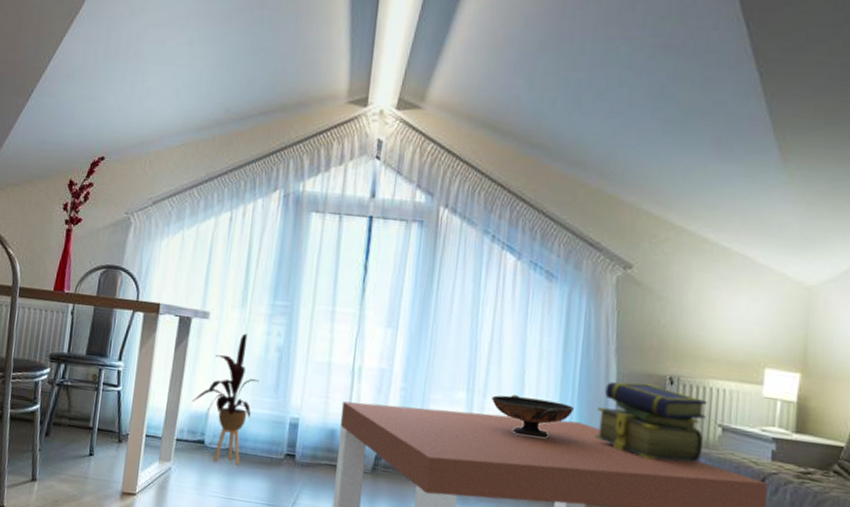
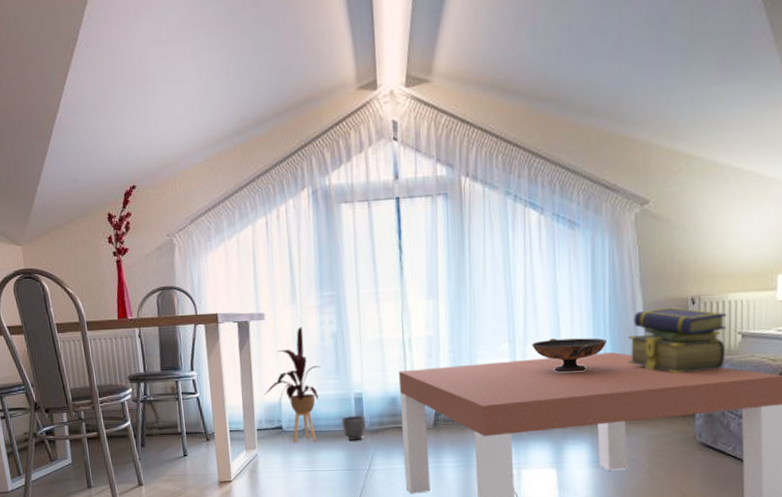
planter: none [269,442,298,472] -> present [341,416,366,440]

